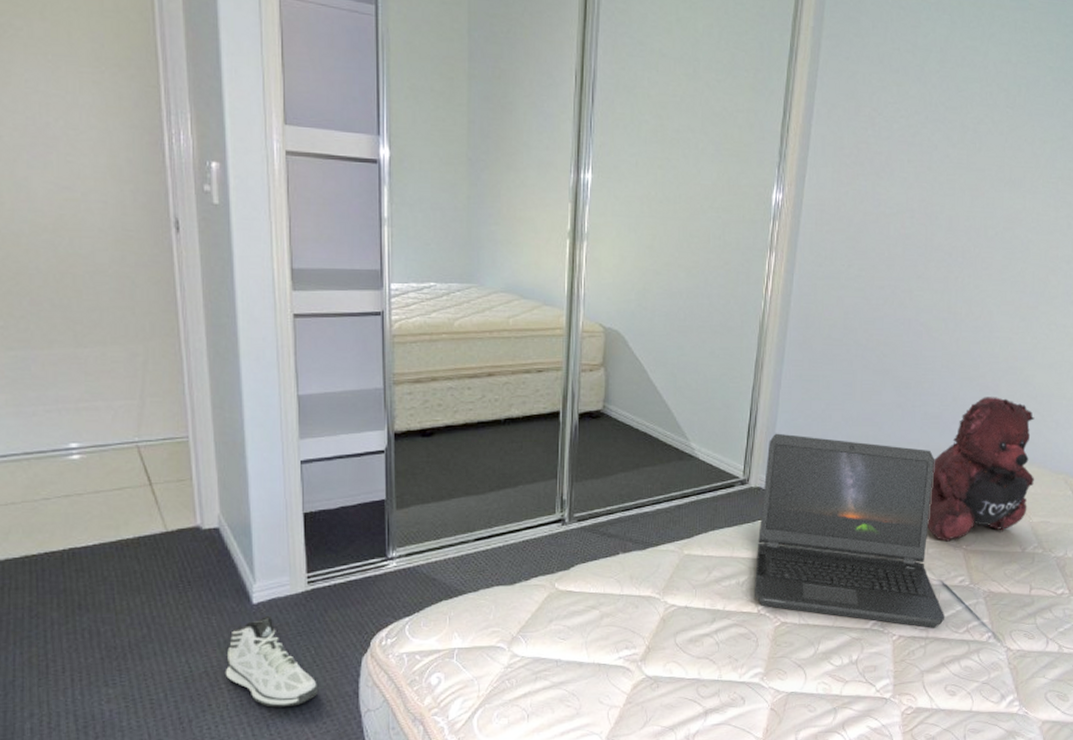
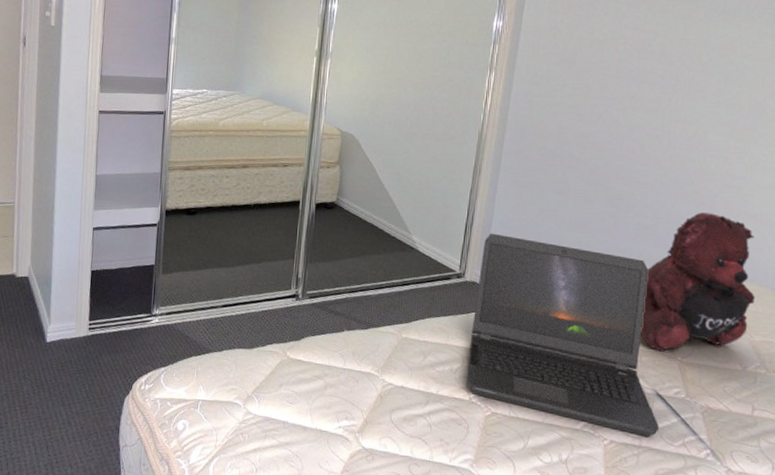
sneaker: present [226,615,319,707] -> none [21,353,89,433]

